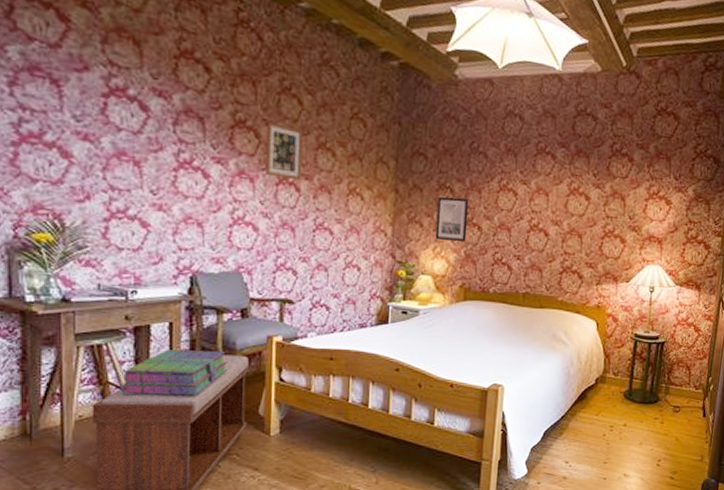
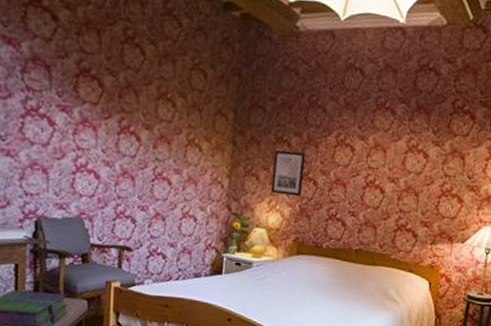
picture frame: present [266,122,303,181] -> none [108,71,145,131]

